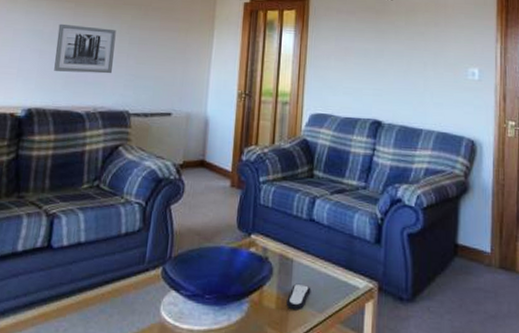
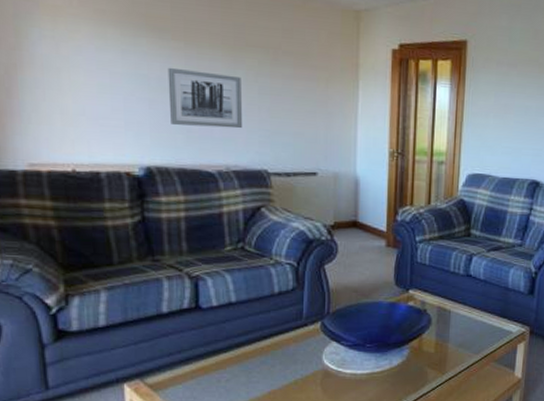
remote control: present [286,283,311,311] -> none [445,331,468,353]

